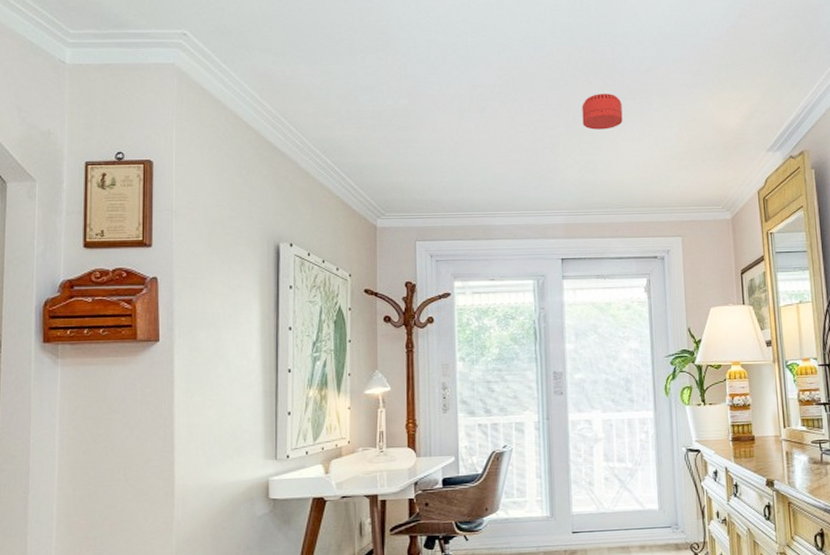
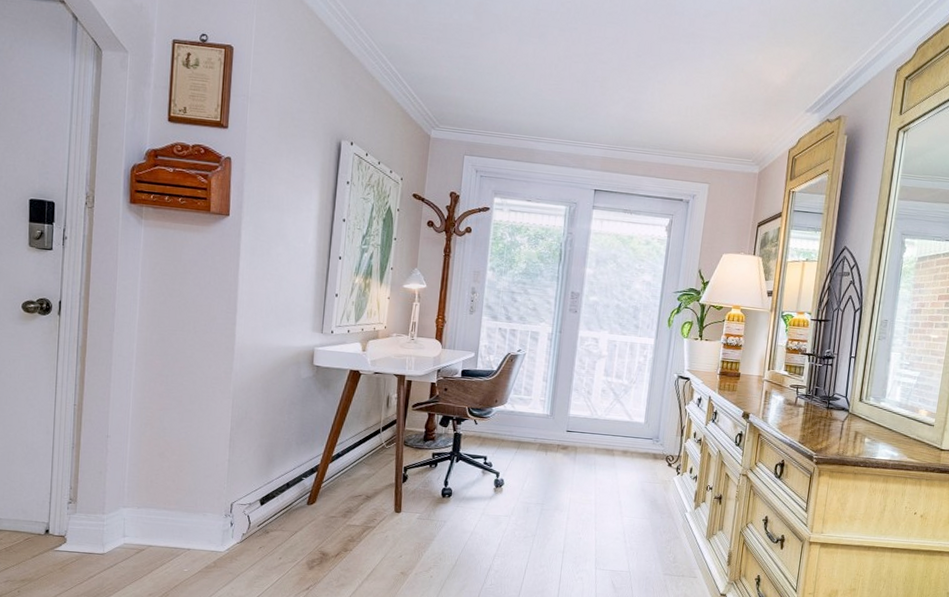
smoke detector: present [582,94,623,130] -> none [635,33,676,71]

